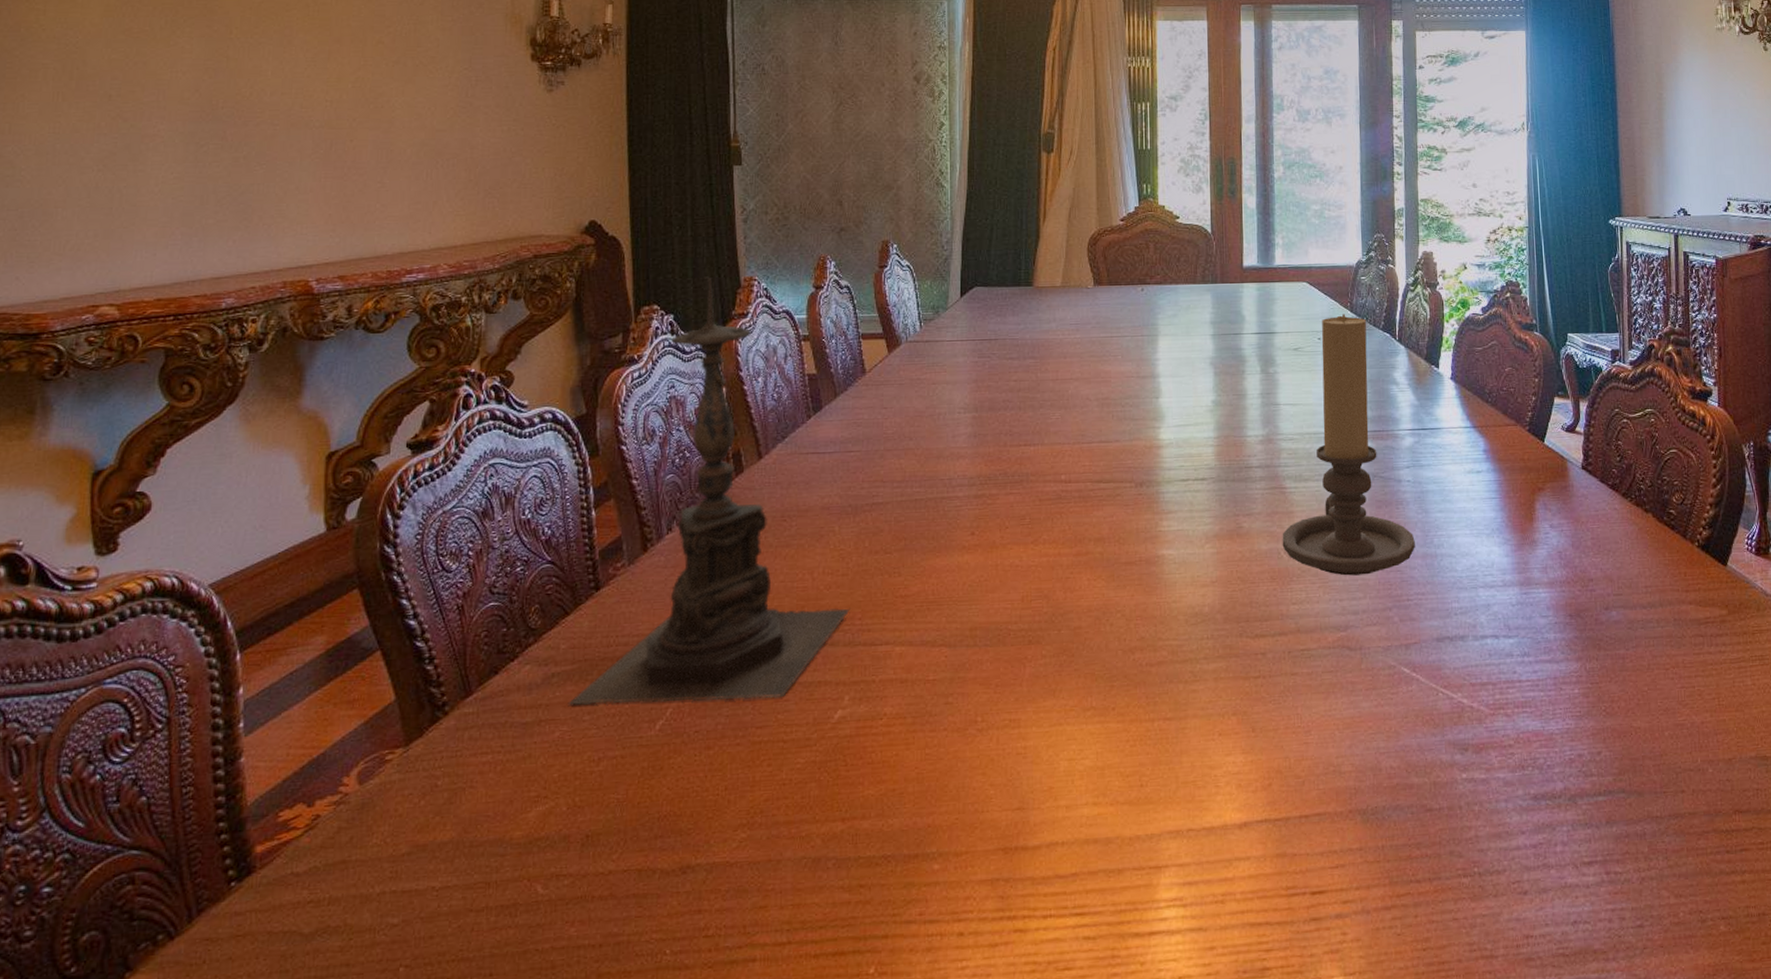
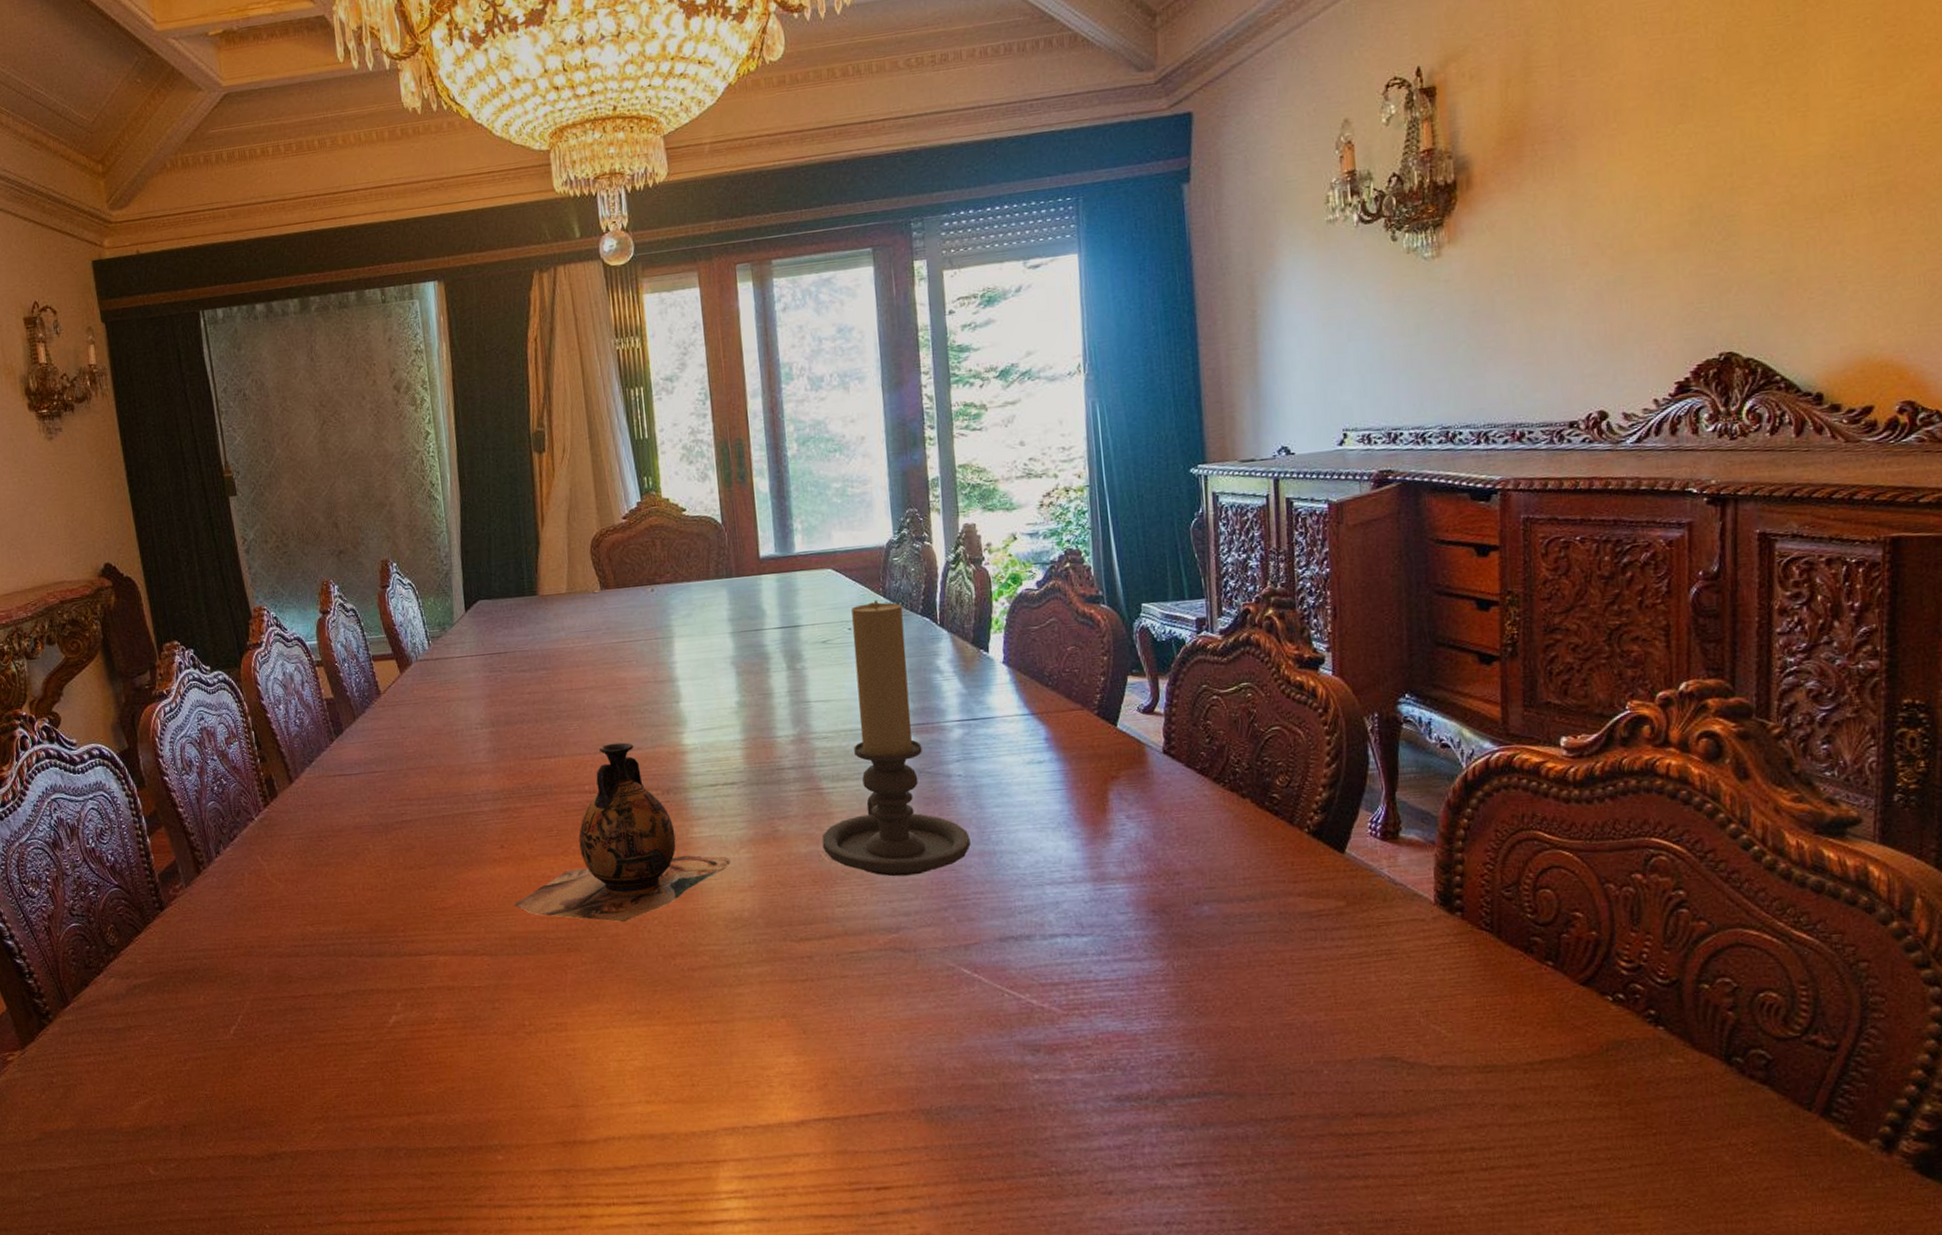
candle holder: present [568,276,850,705] -> none [151,609,393,1013]
vase: none [977,434,1195,615] -> present [513,742,731,923]

